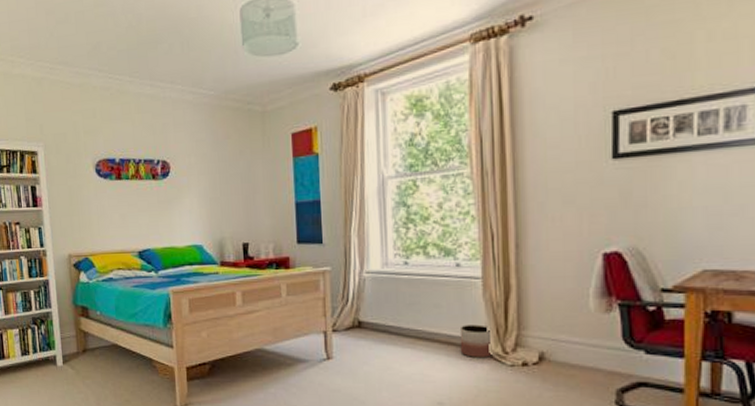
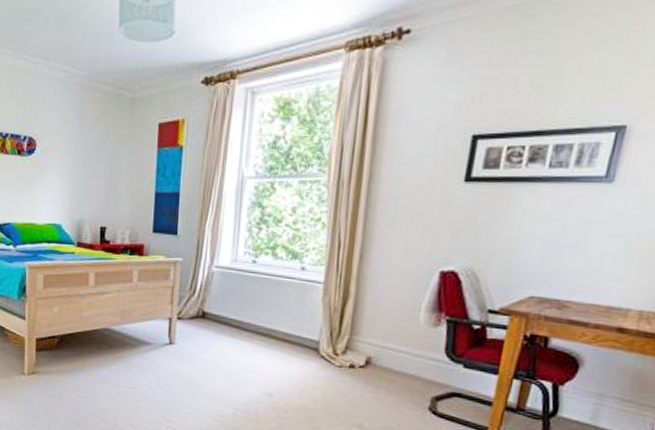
planter: present [459,324,492,359] -> none [294,325,326,358]

